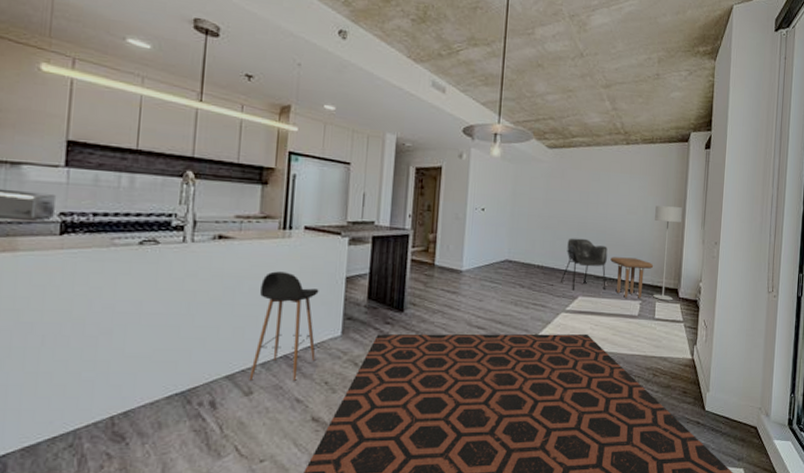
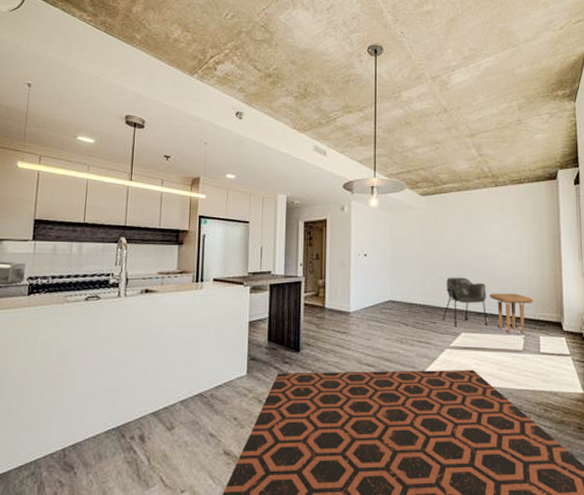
bar stool: present [249,271,319,382] -> none [171,319,227,418]
floor lamp: present [653,205,682,301] -> none [530,242,558,334]

